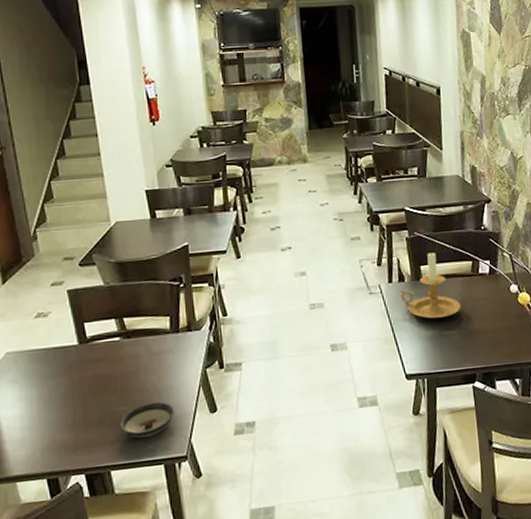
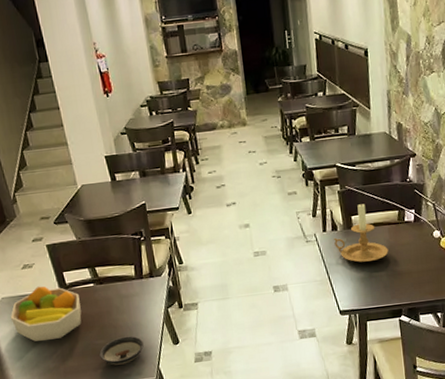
fruit bowl: none [14,339,102,408] -> present [10,286,82,342]

